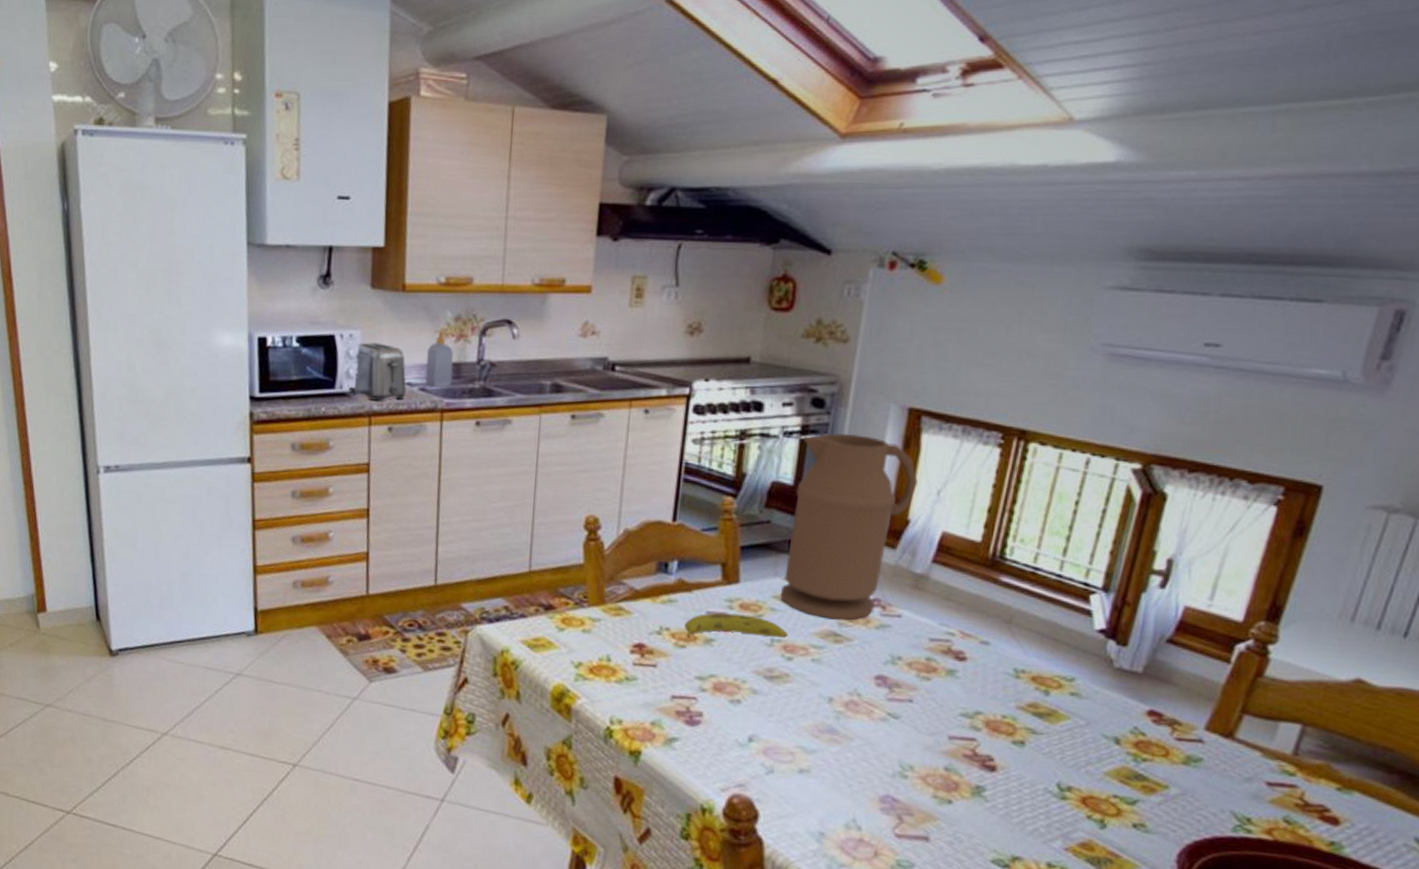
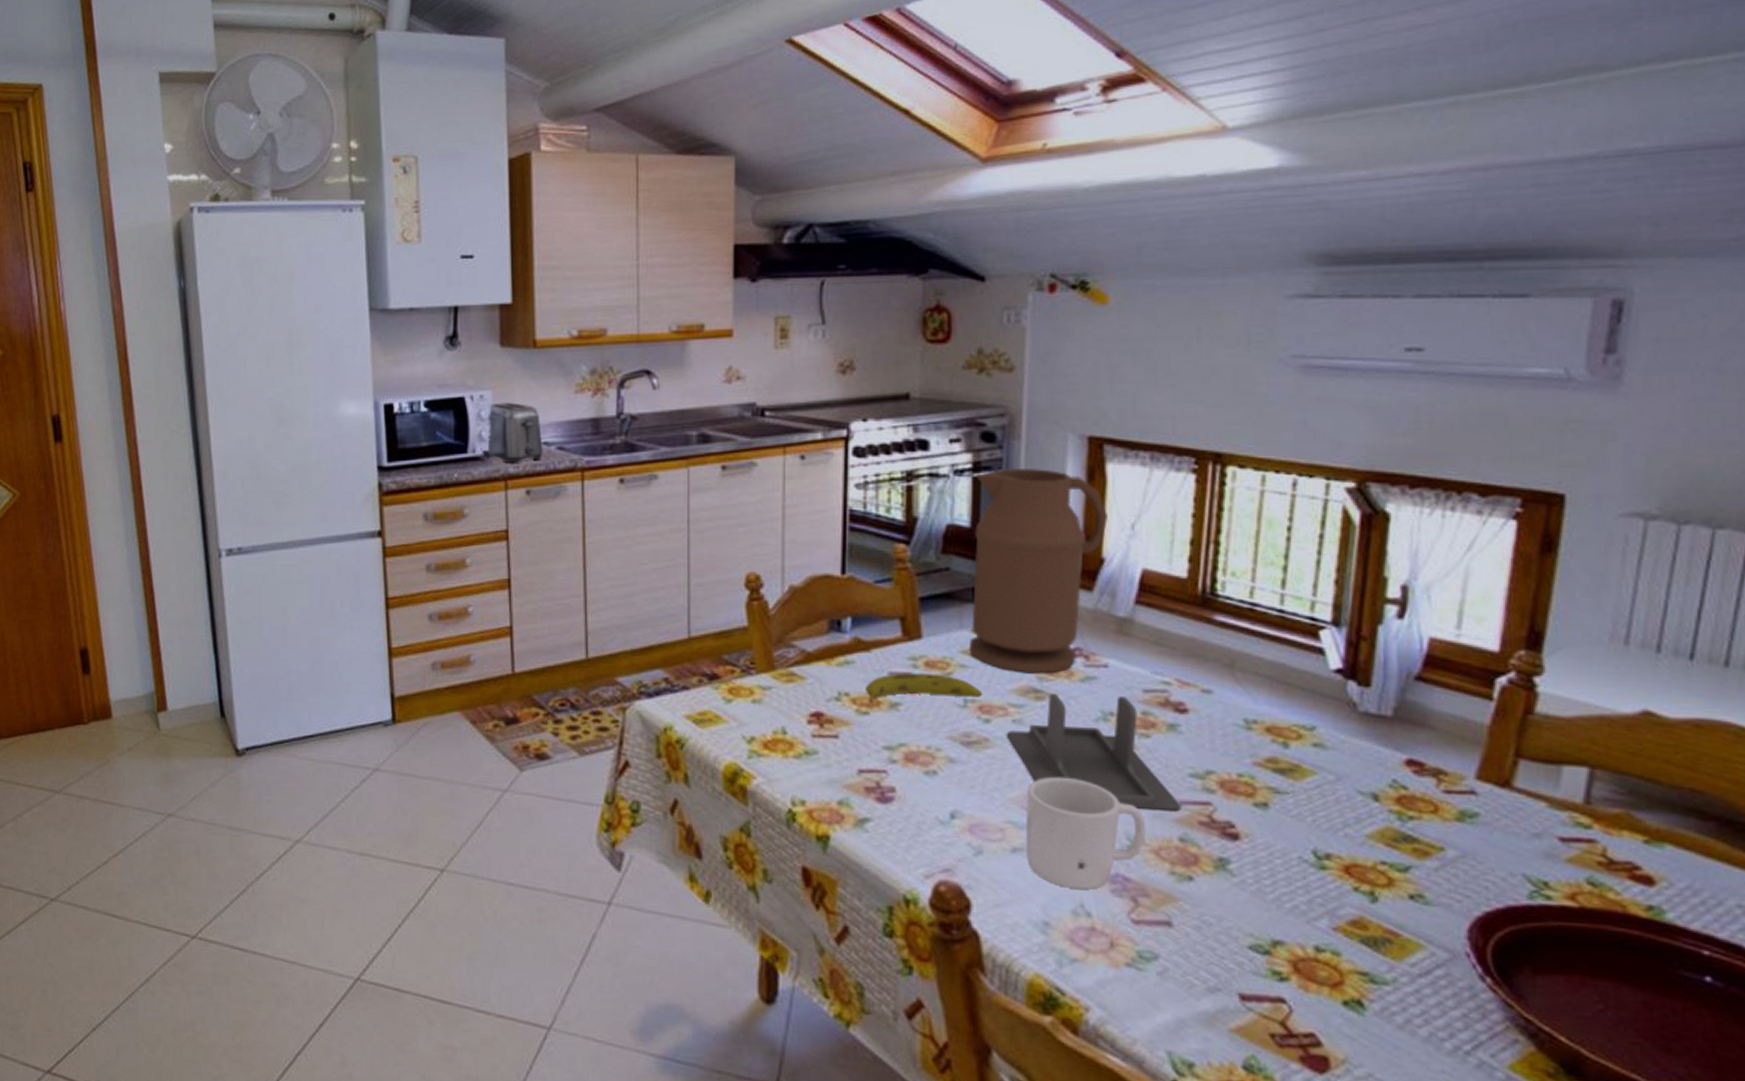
soap bottle: present [425,330,453,388] -> none [562,385,592,446]
napkin holder: none [805,637,950,744] -> present [1006,693,1181,811]
mug: none [810,709,918,807] -> present [1025,776,1147,890]

